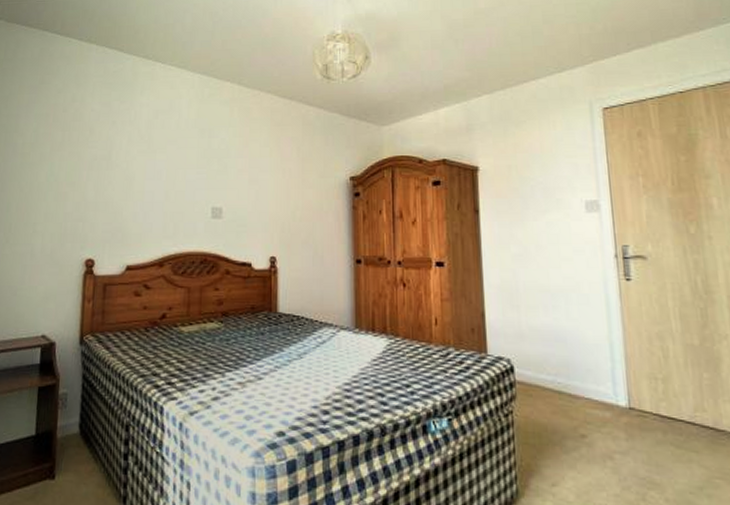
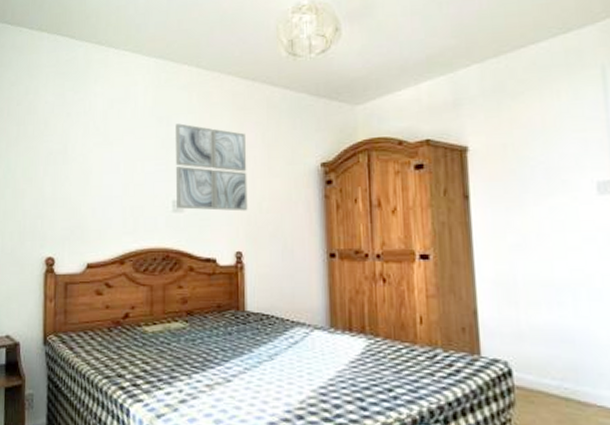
wall art: none [215,136,283,219] -> present [175,123,248,212]

